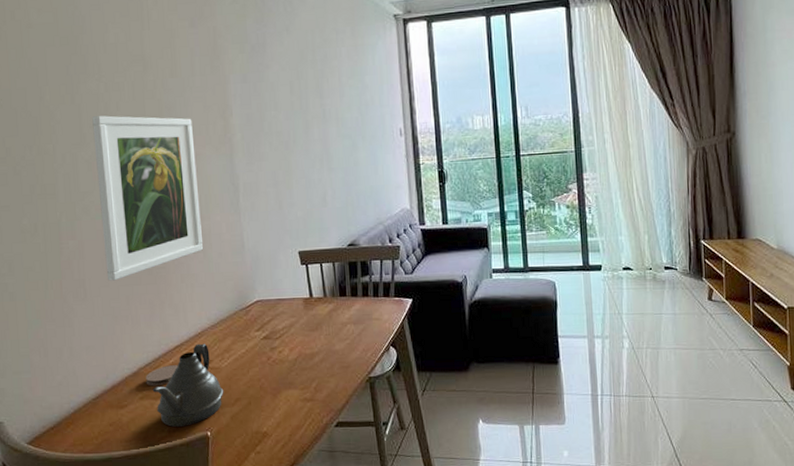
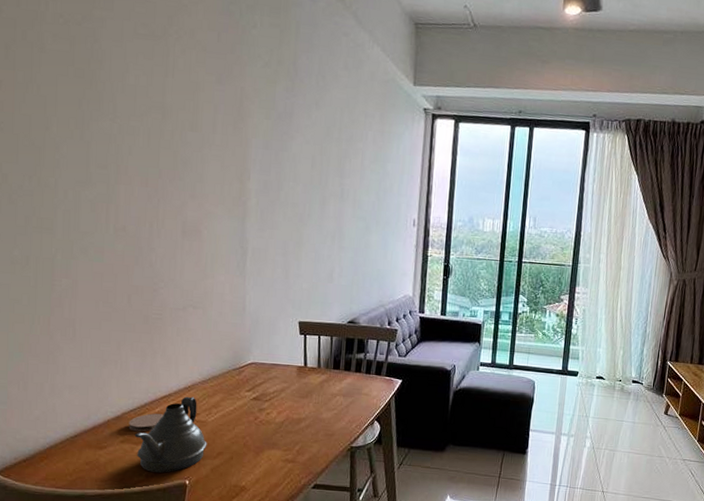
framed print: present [92,115,203,281] -> none [99,156,207,325]

